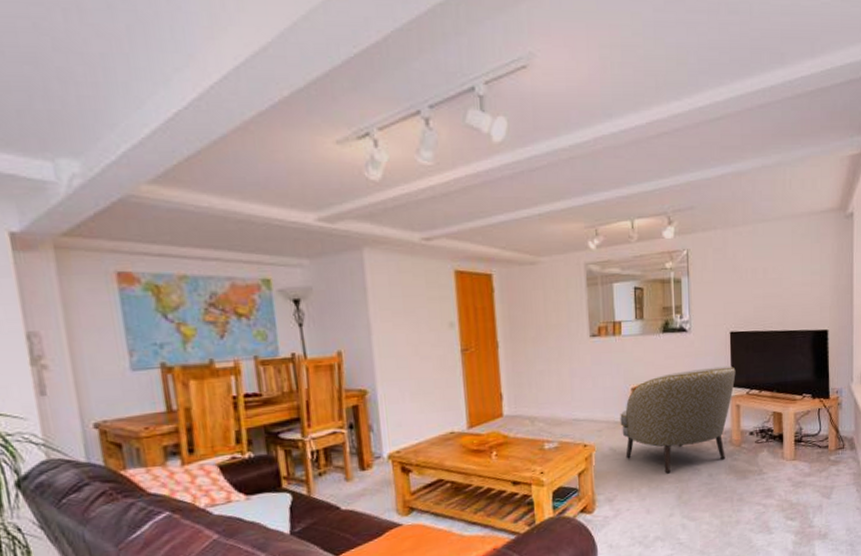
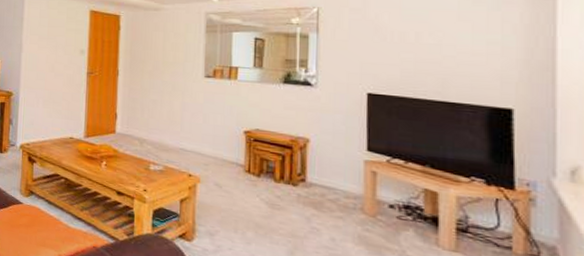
armchair: present [620,365,736,474] -> none [229,123,373,227]

